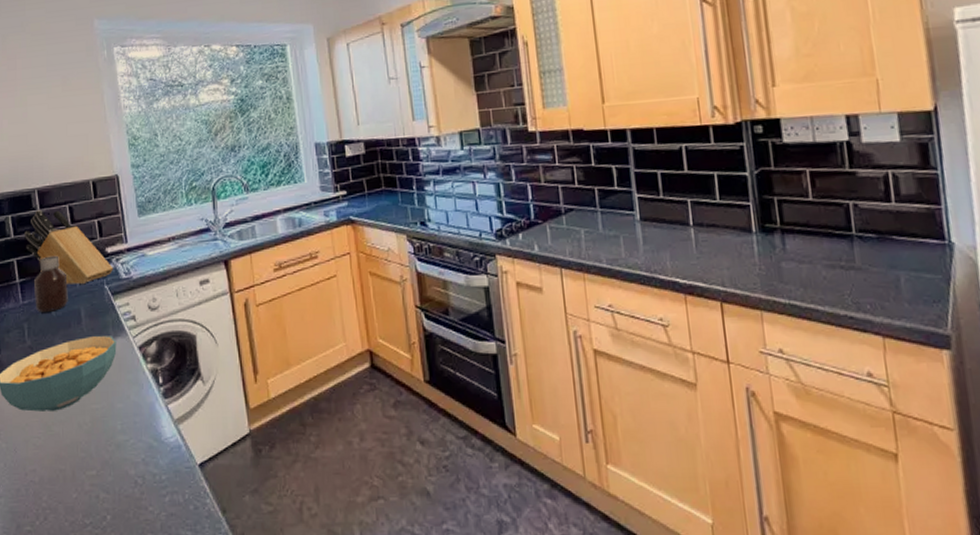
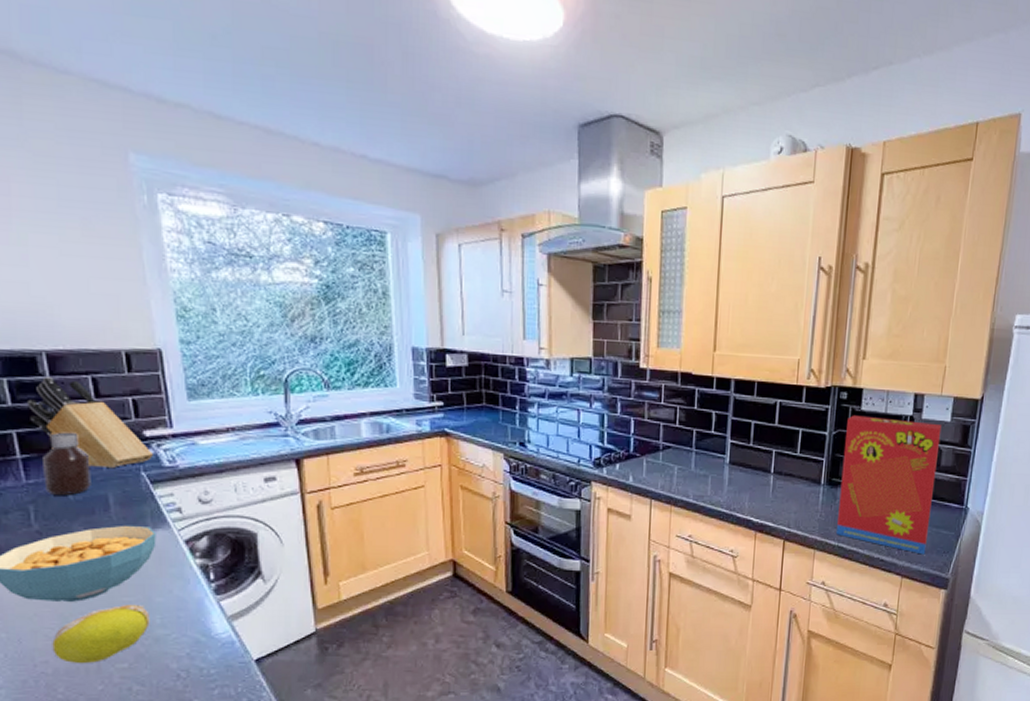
fruit: none [39,411,113,471] -> present [52,604,150,663]
cereal box: none [769,146,909,307] -> present [837,415,942,555]

